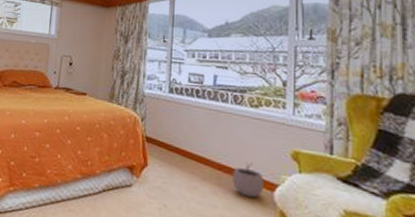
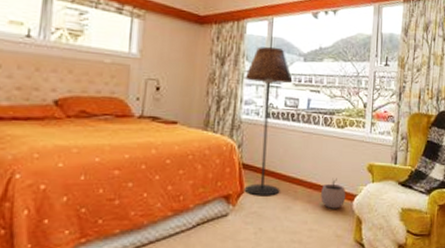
floor lamp: none [147,24,197,173] -> present [244,46,293,196]

